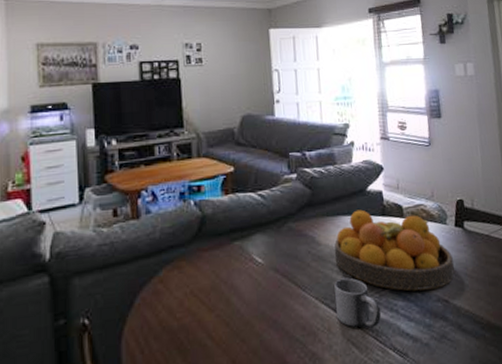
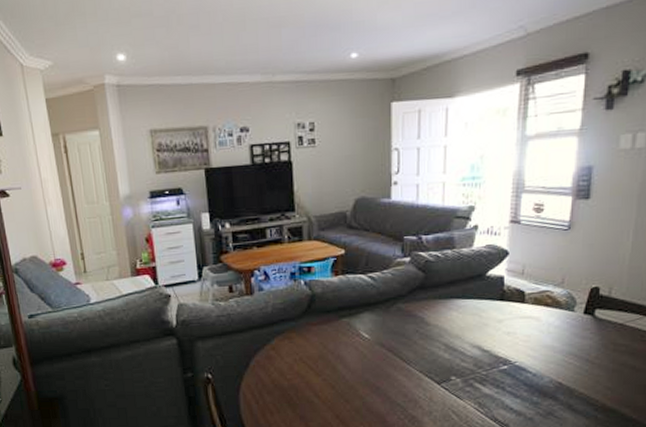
fruit bowl: present [334,209,455,291] -> none [443,294,576,372]
mug: present [334,278,381,328] -> none [439,356,485,400]

